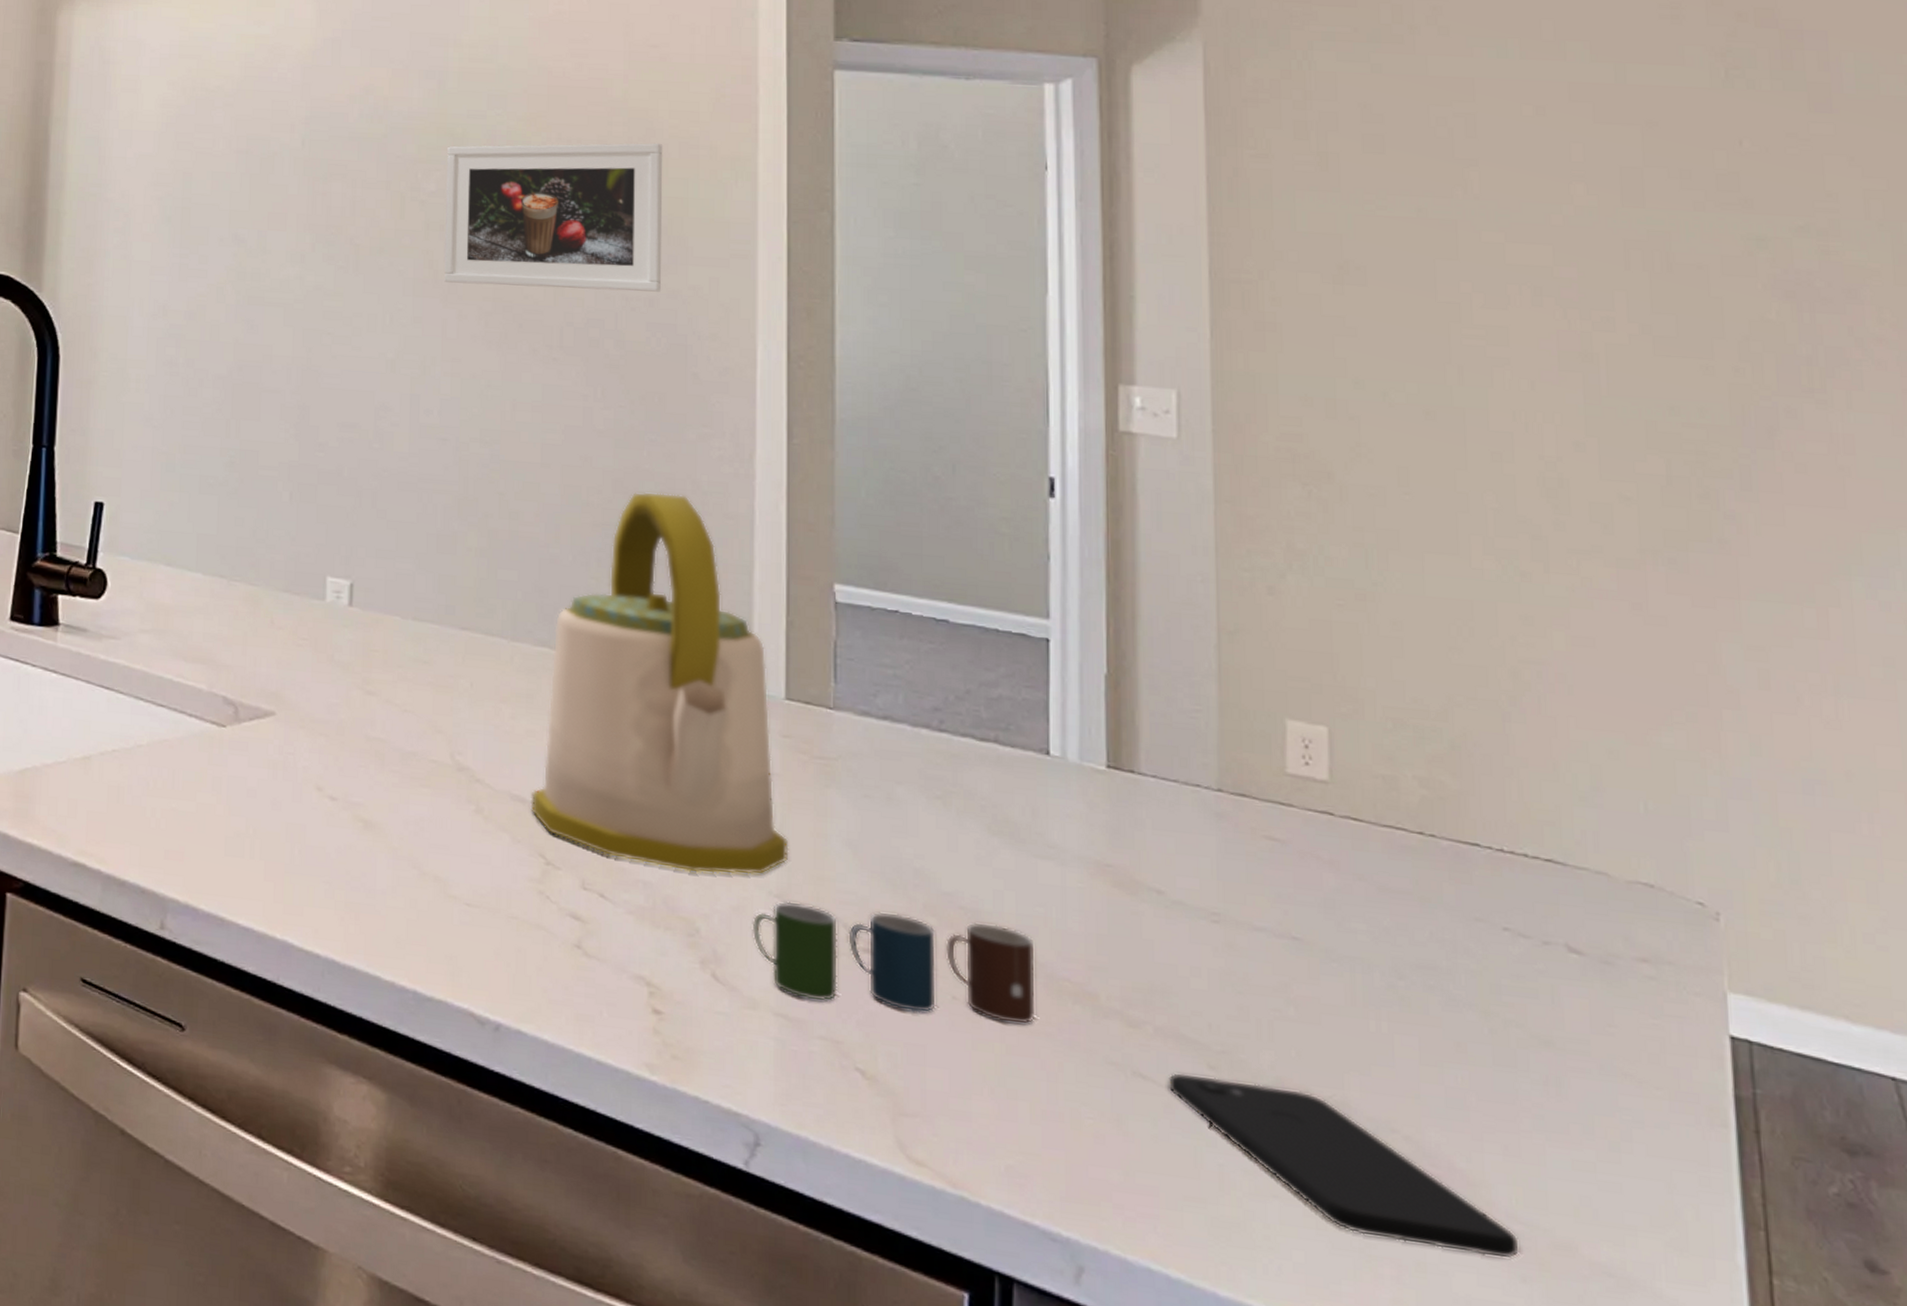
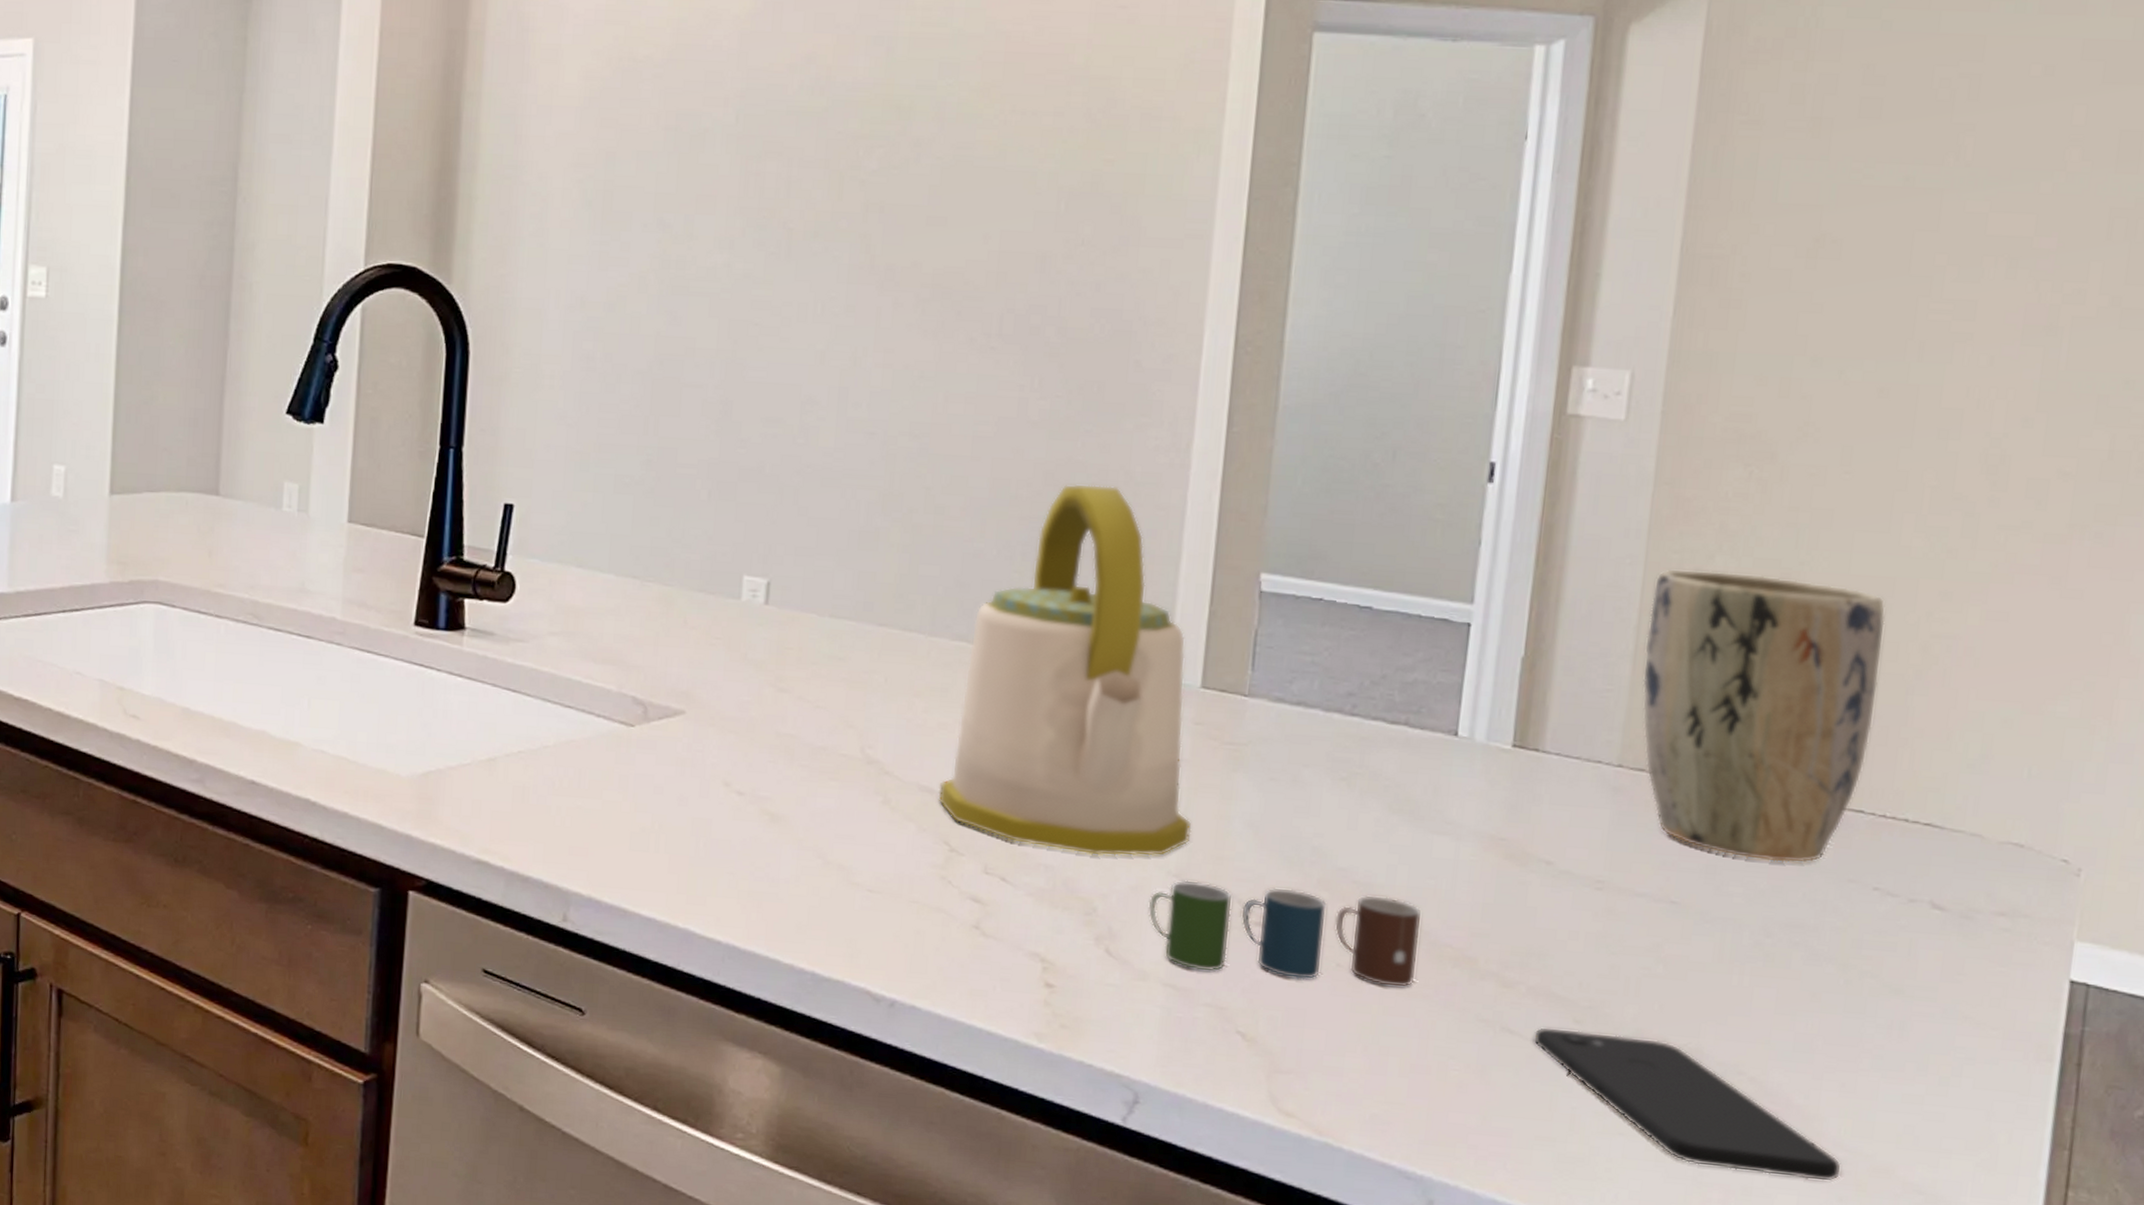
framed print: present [444,143,663,292] -> none [881,114,1124,276]
plant pot: none [1227,586,1474,899] -> present [1642,568,1886,864]

